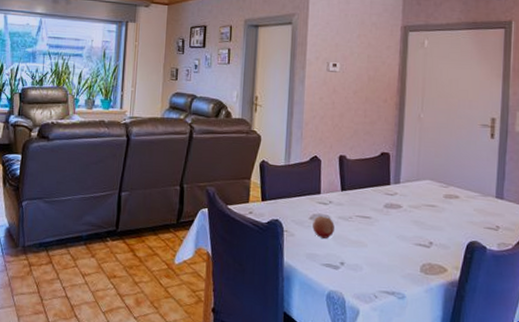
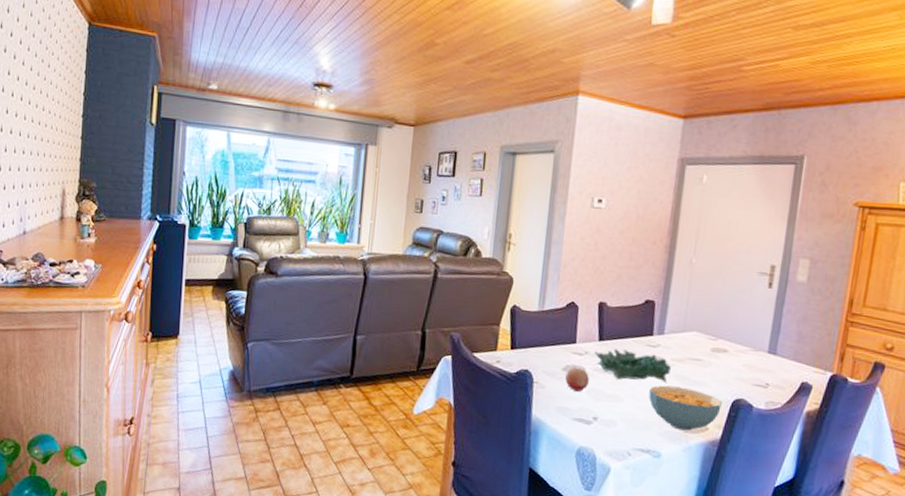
decorative bowl: none [338,198,409,228] -> present [595,349,672,383]
cereal bowl: none [390,230,458,273] -> present [648,385,722,431]

